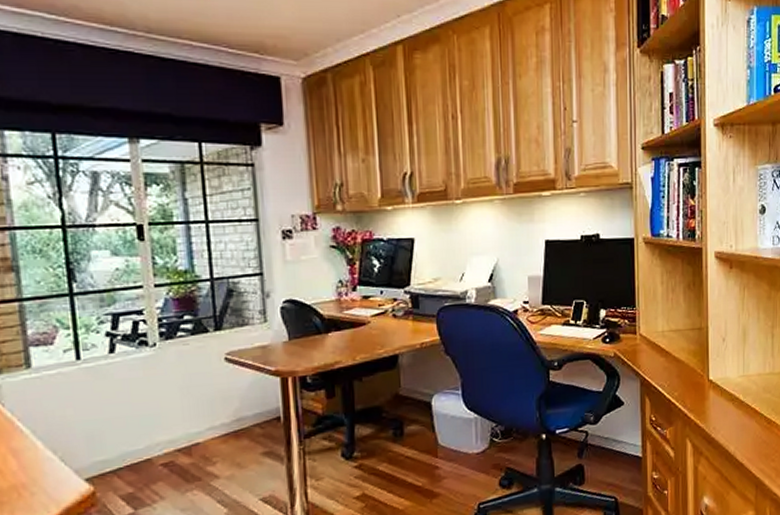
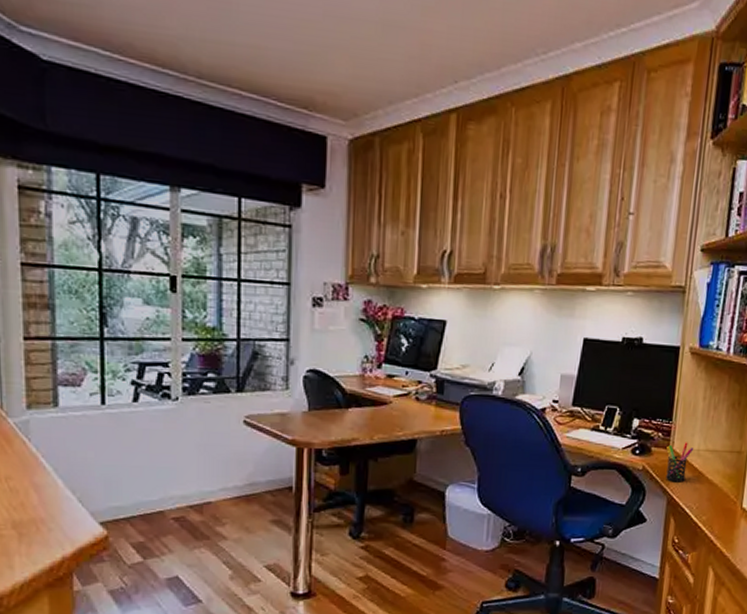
pen holder: none [634,325,658,364] -> present [666,442,693,482]

